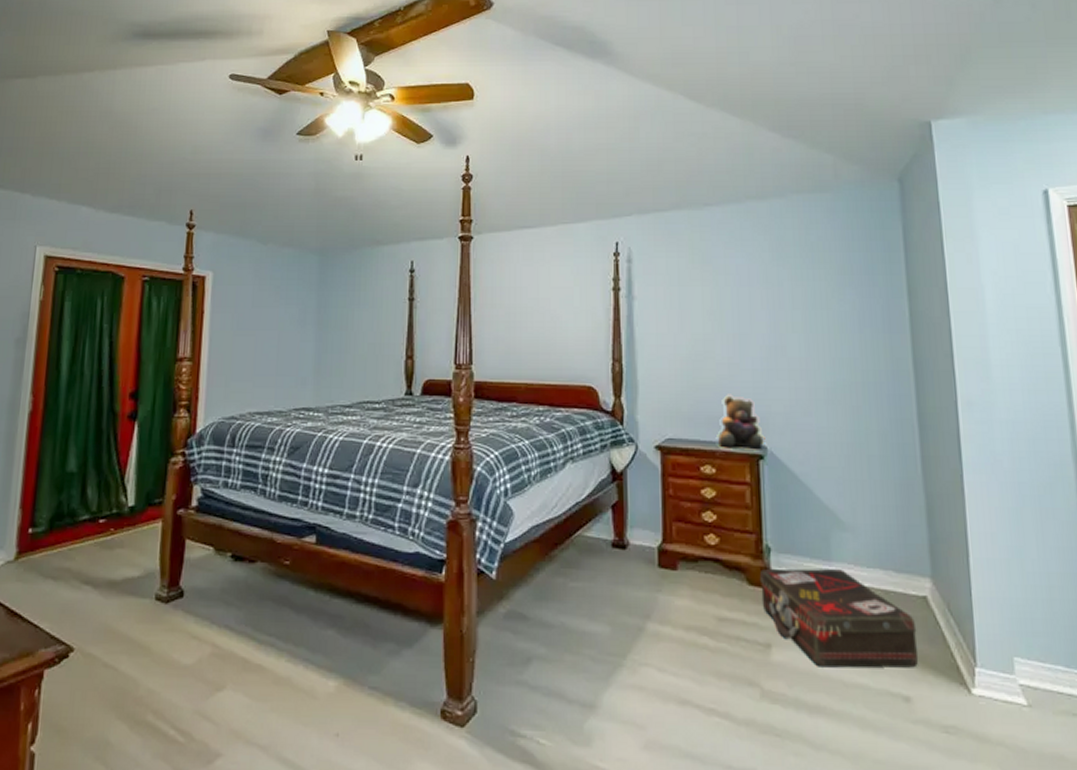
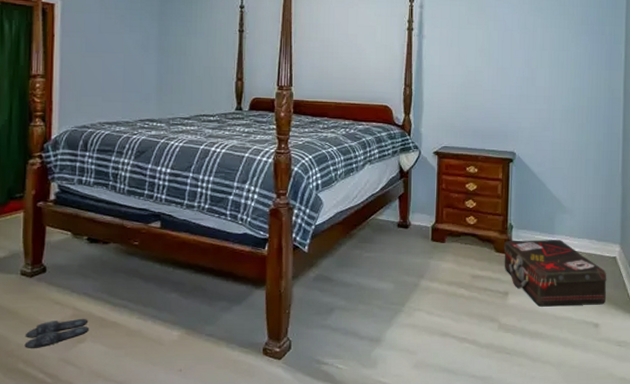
slippers: none [155,658,229,695] -> present [24,318,88,348]
teddy bear: present [718,395,764,449] -> none [481,114,514,154]

